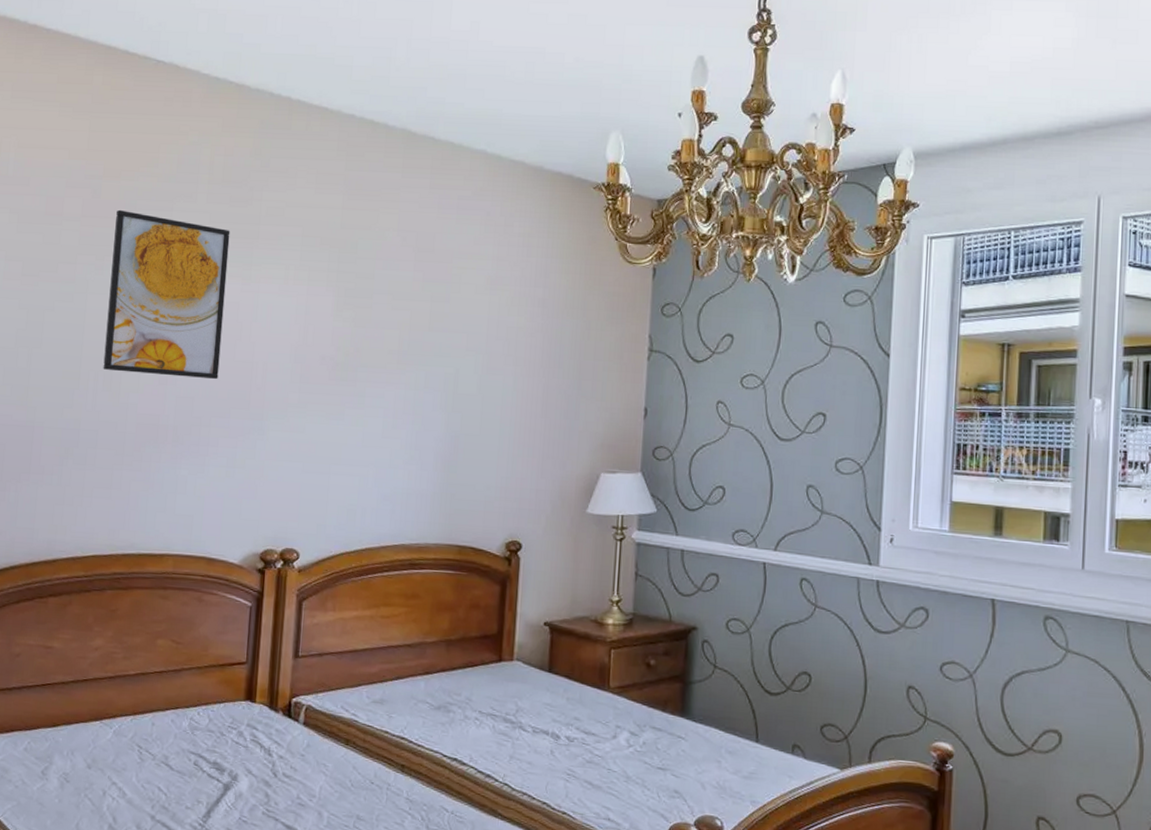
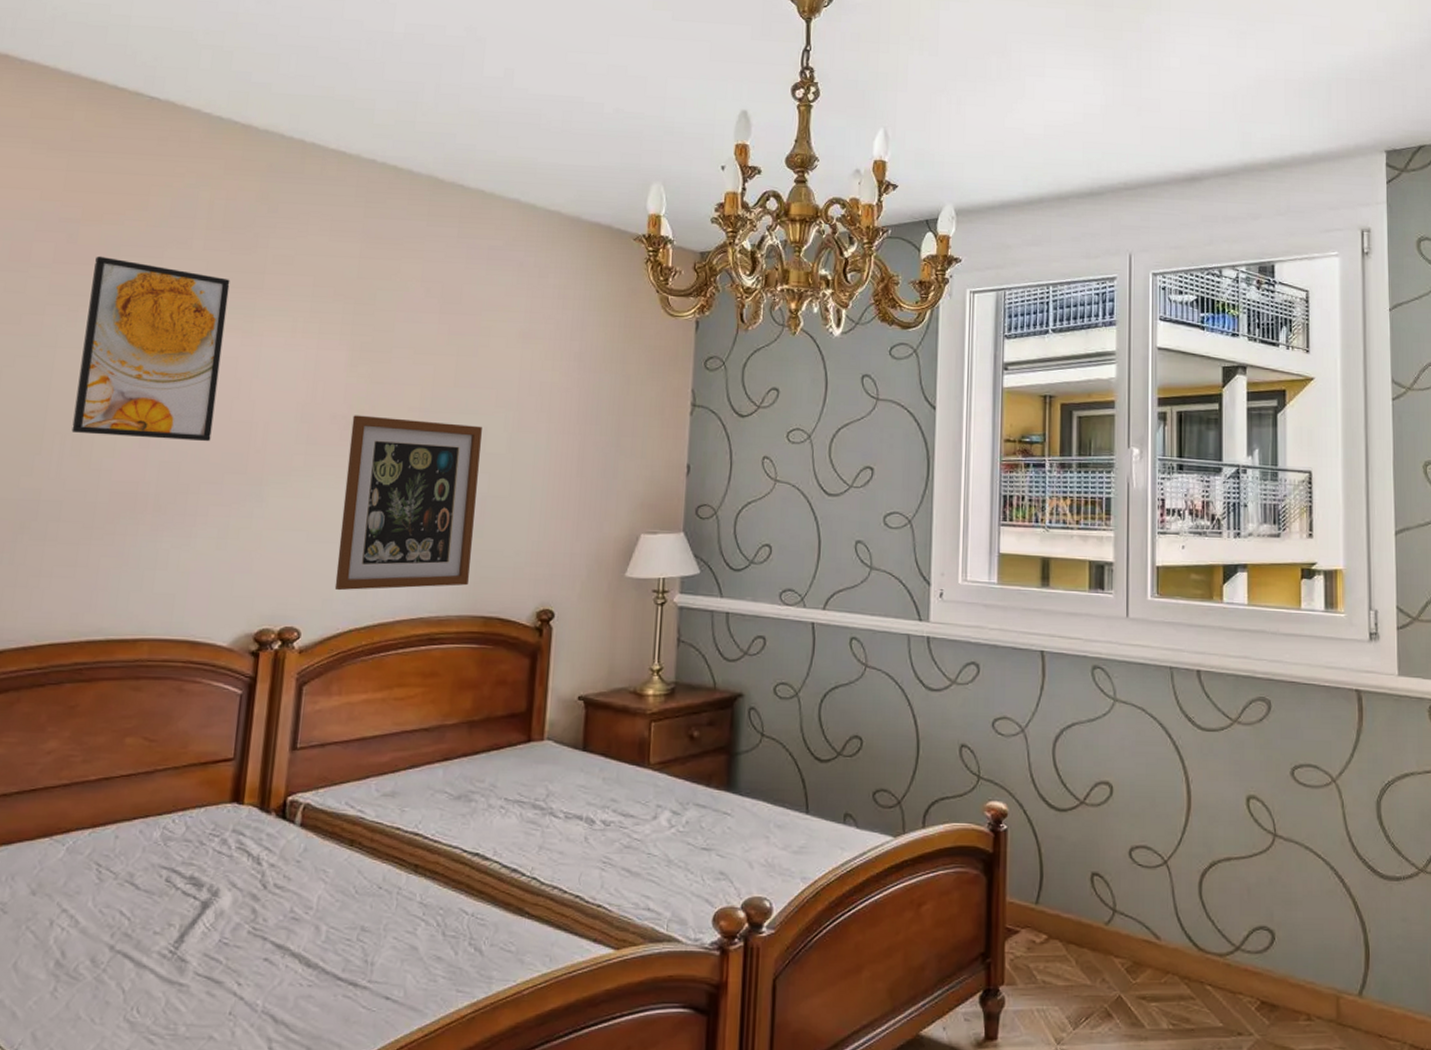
wall art: none [327,356,455,518] -> present [334,415,482,591]

